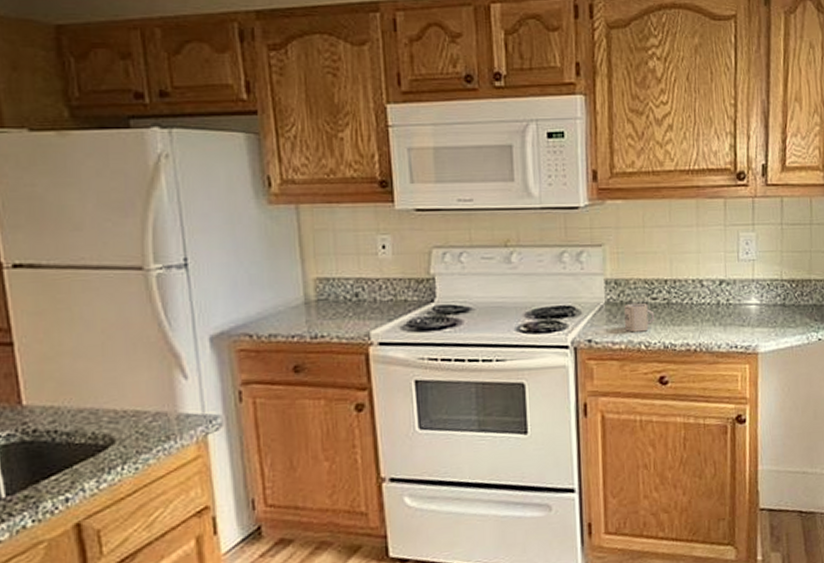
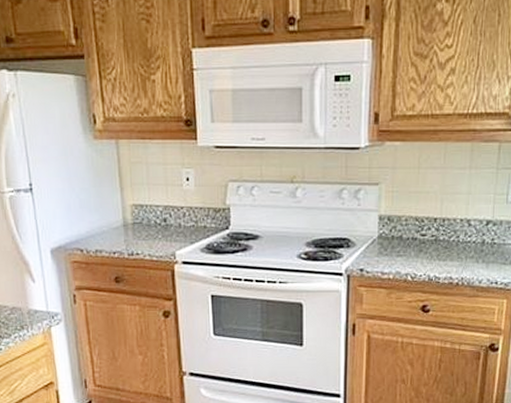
cup: present [624,302,655,332] -> none [395,238,423,265]

